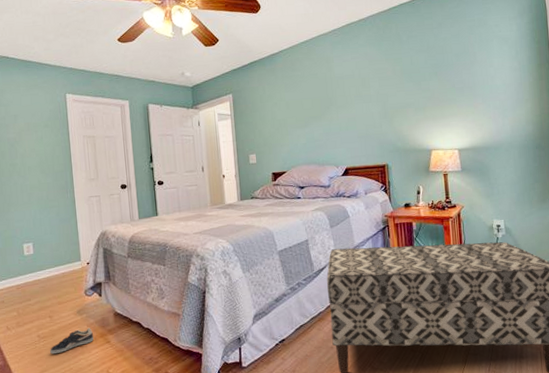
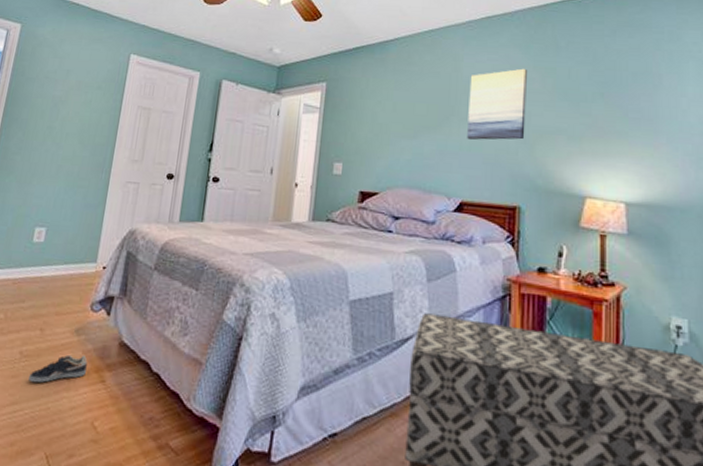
wall art: none [340,61,385,122] -> present [467,68,527,141]

